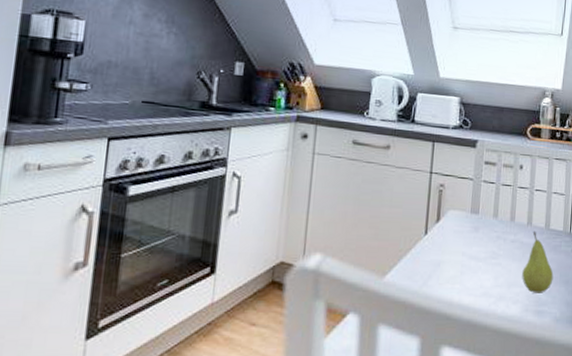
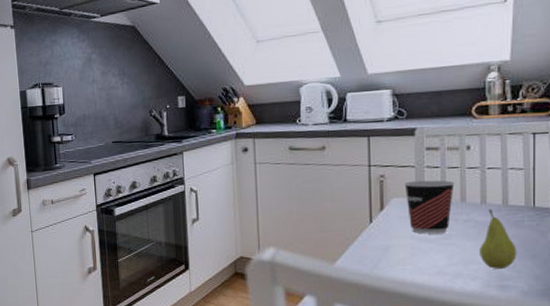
cup: none [461,194,507,252] -> present [404,180,455,234]

